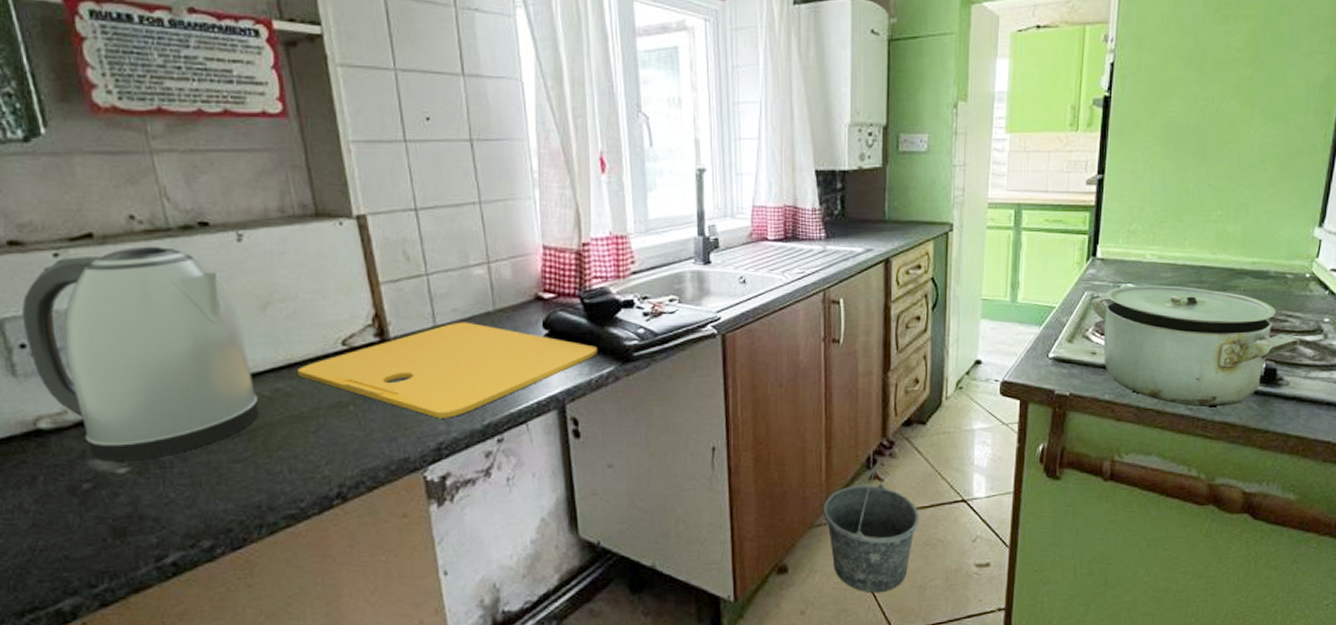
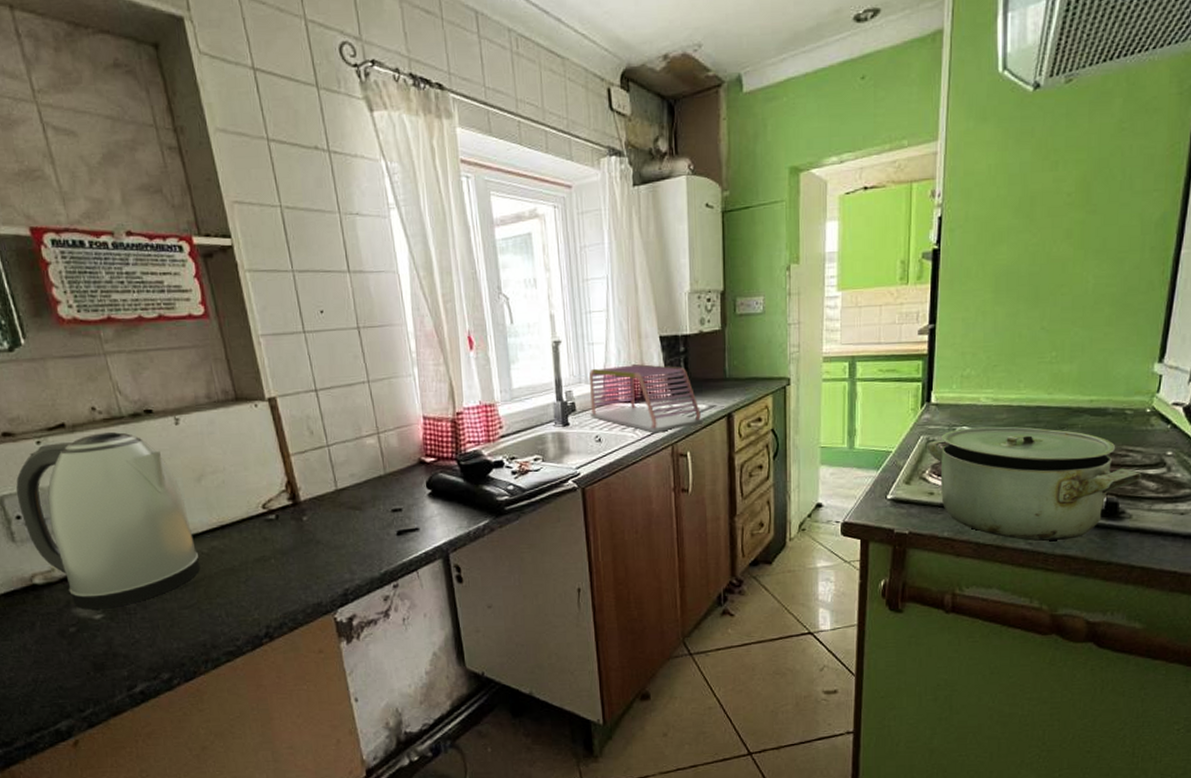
cutting board: present [298,321,598,419] -> none [228,485,475,569]
dish rack: none [735,198,859,277] -> present [589,363,704,433]
bucket: present [823,463,920,594] -> none [679,600,770,718]

